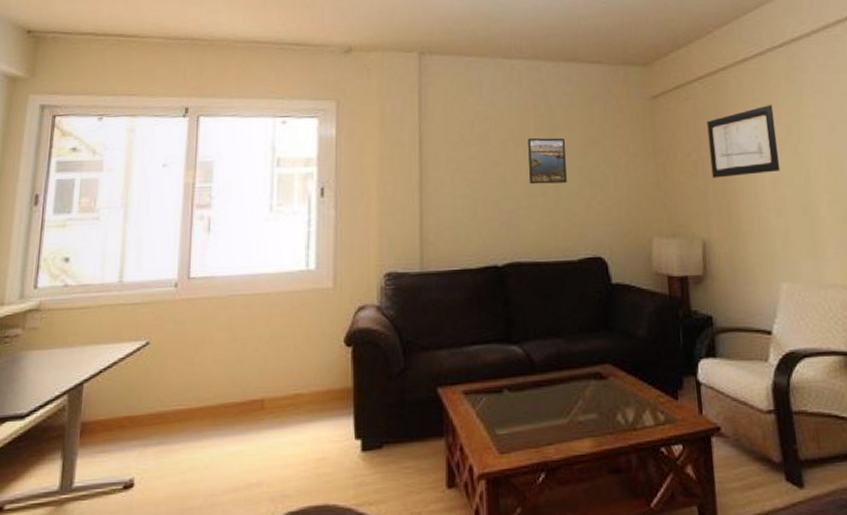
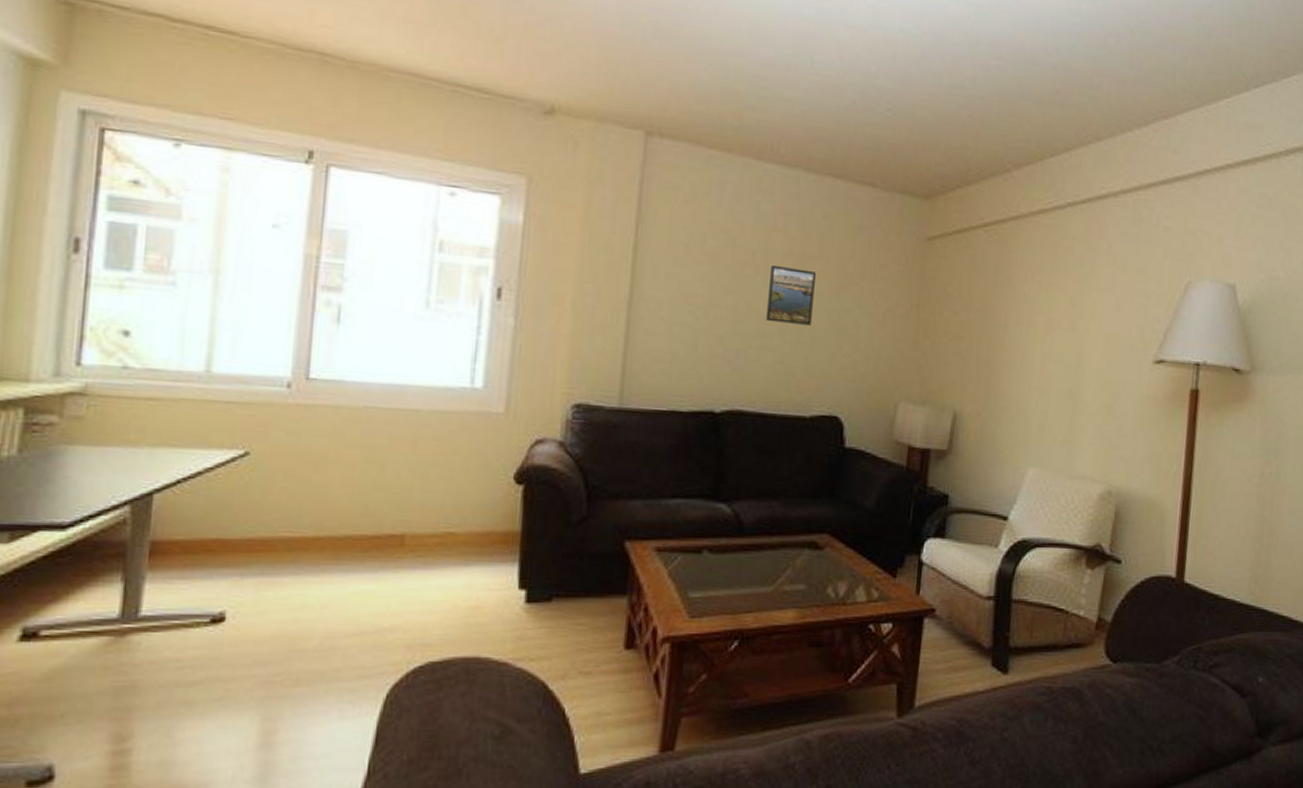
wall art: present [706,105,781,178] -> none [978,269,1060,347]

